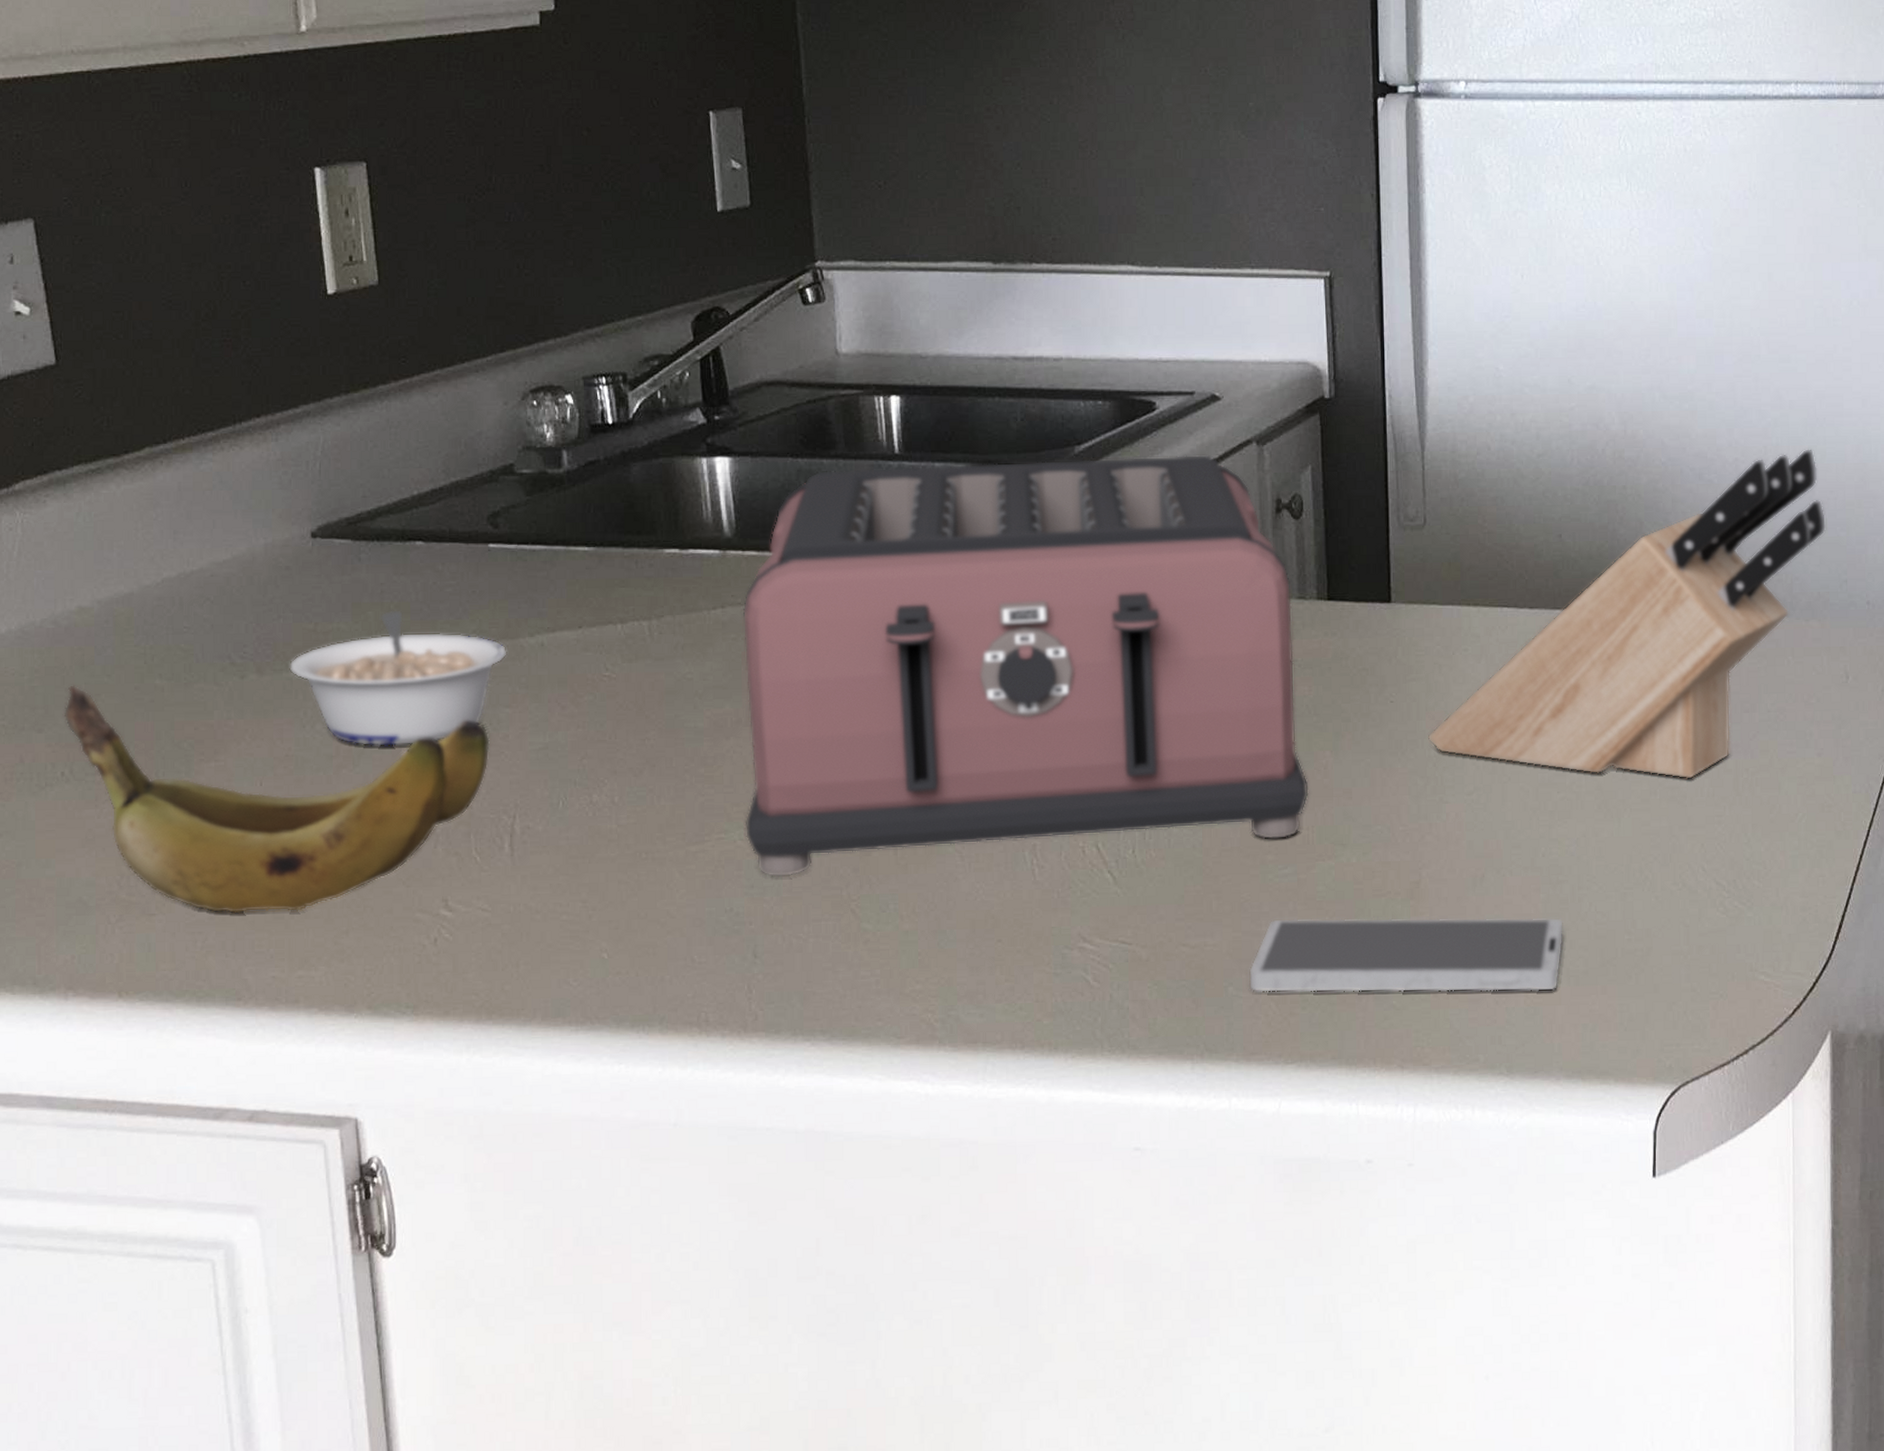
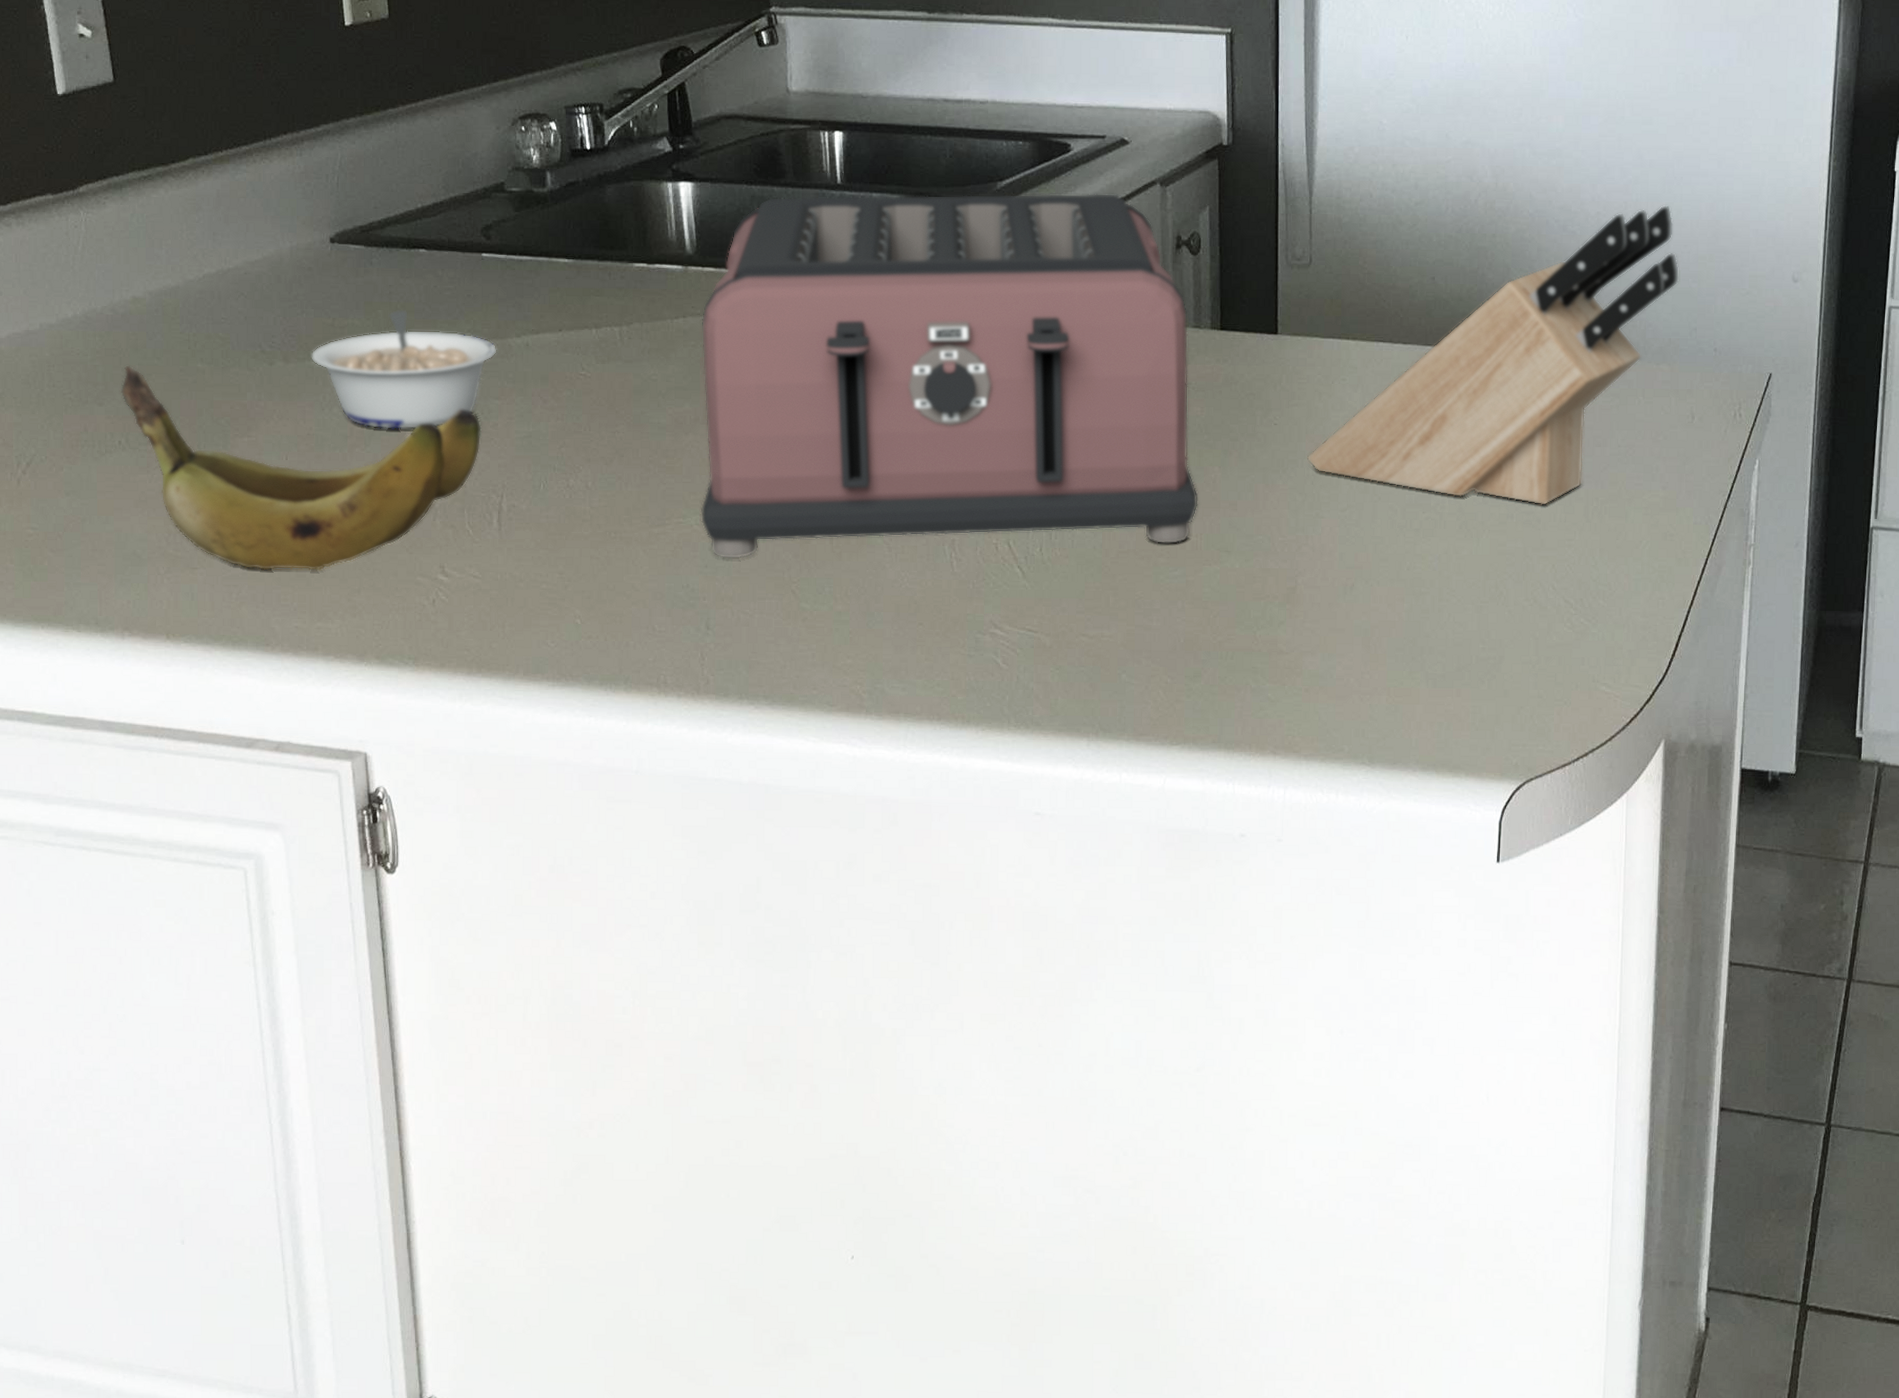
smartphone: present [1248,917,1565,993] -> none [1140,615,1425,691]

